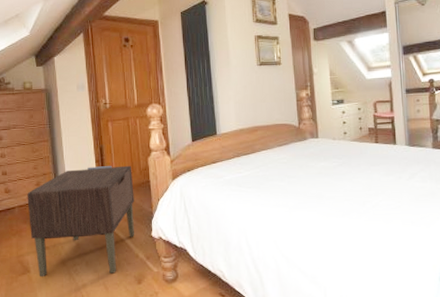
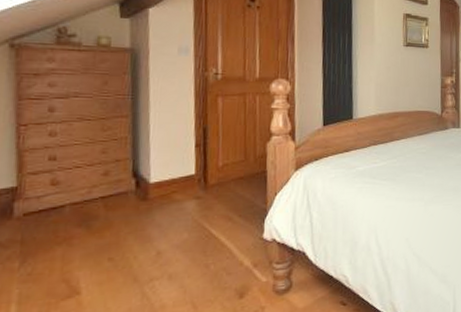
nightstand: present [27,165,134,276] -> none [86,152,245,299]

